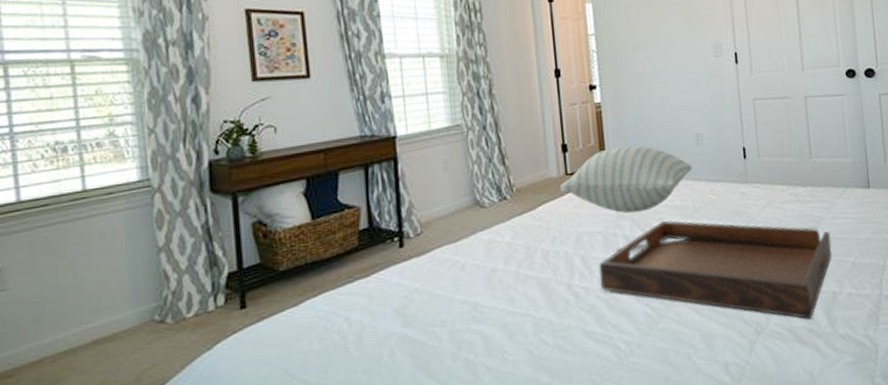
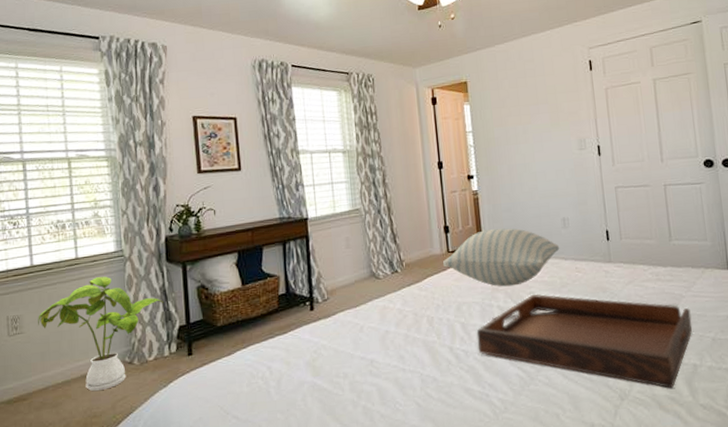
house plant: none [28,213,208,360] -> present [38,276,165,391]

